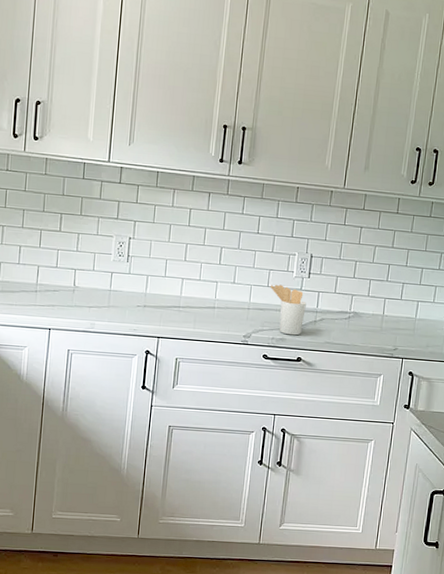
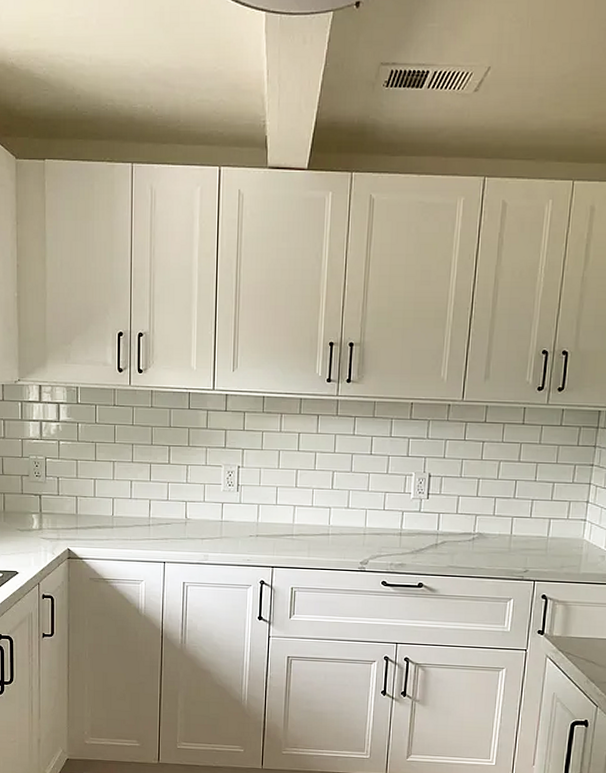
utensil holder: present [270,284,306,336] -> none [386,507,426,560]

